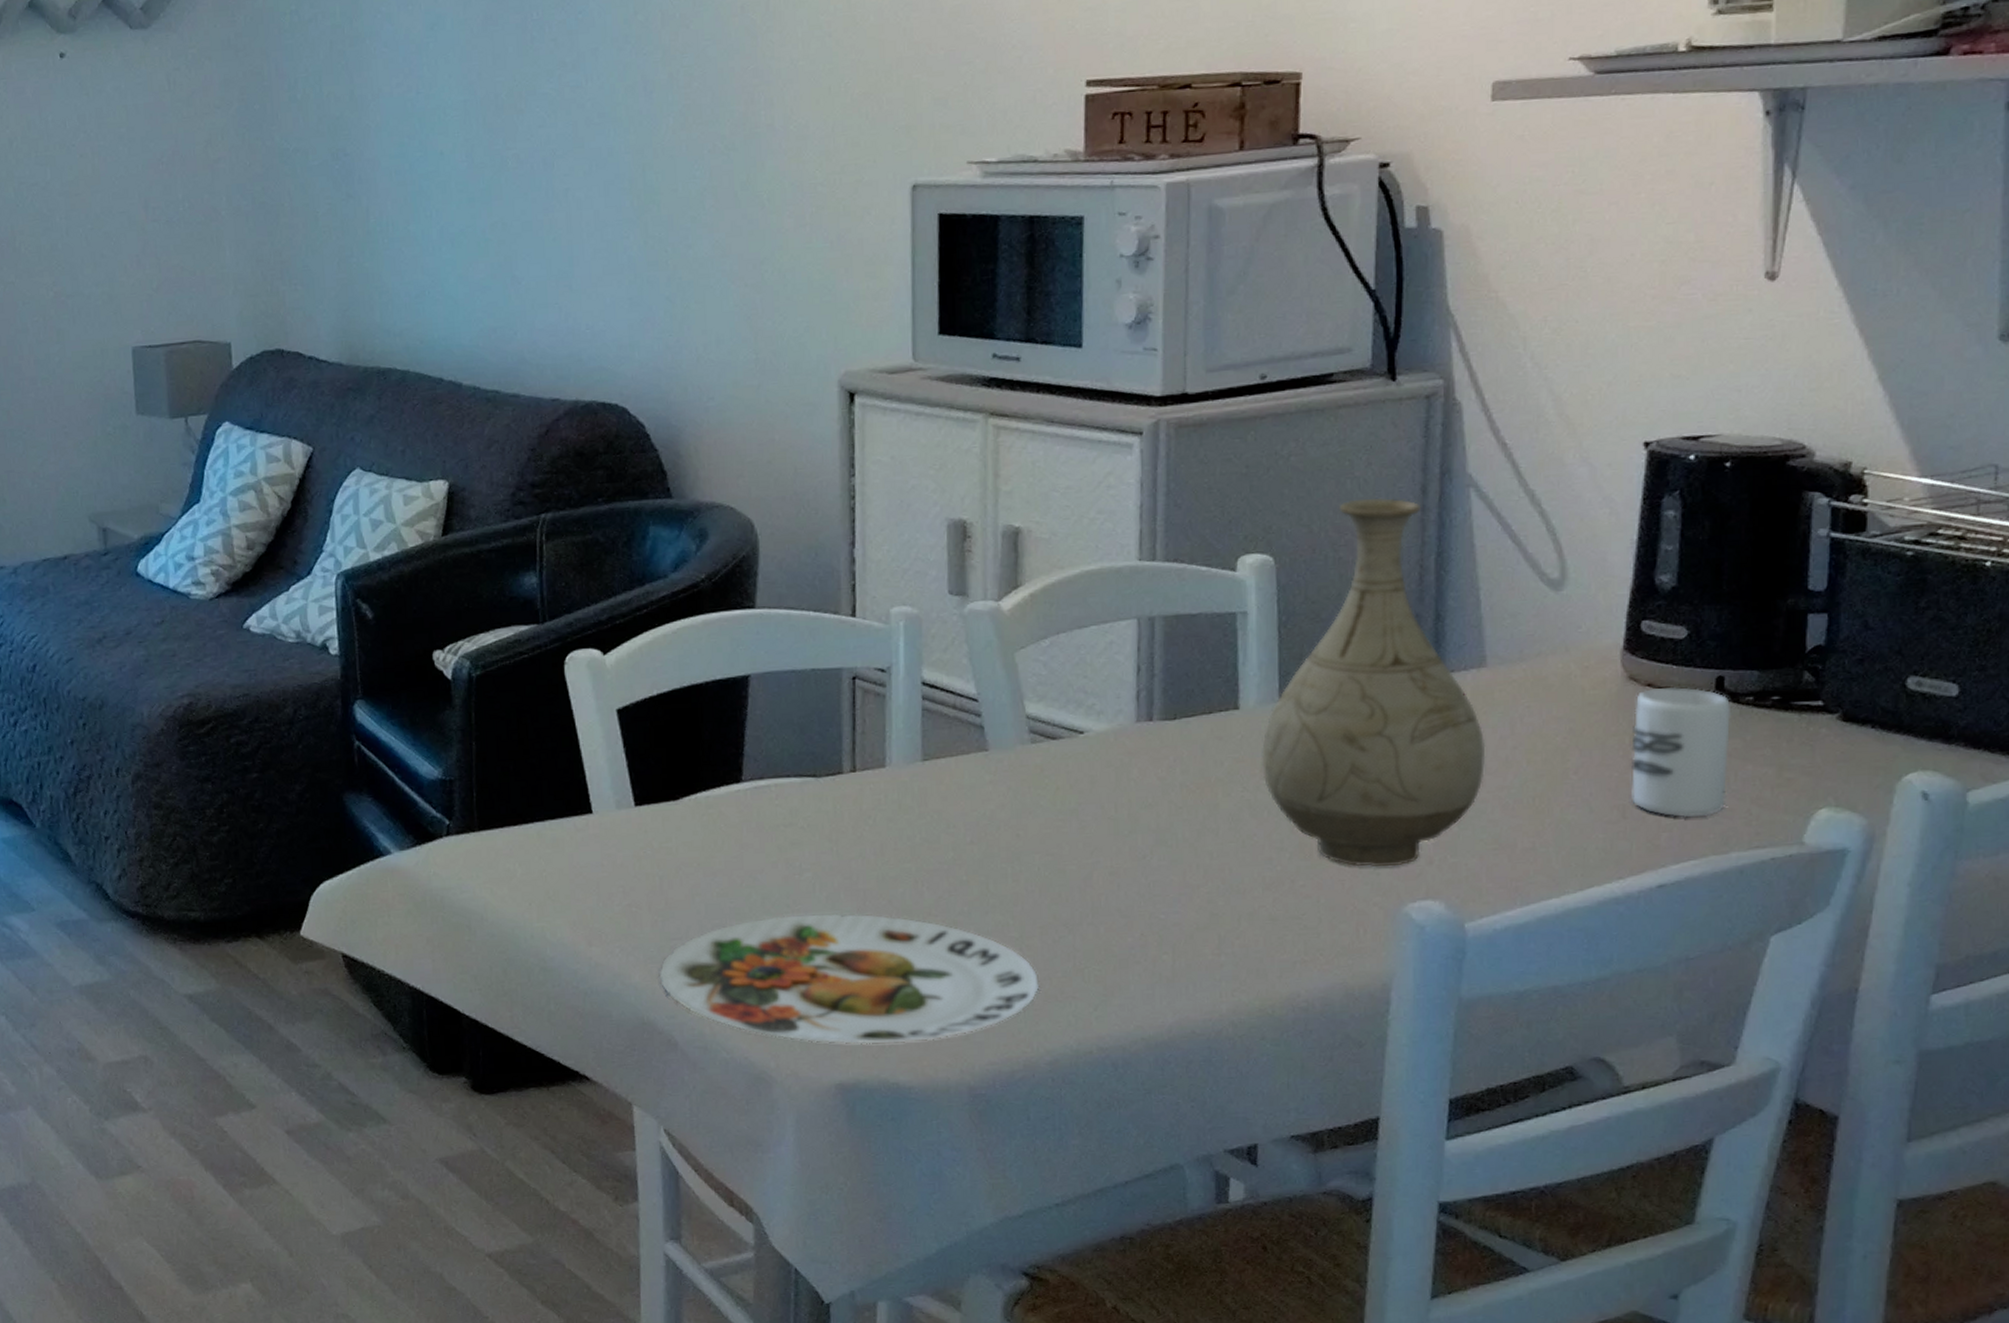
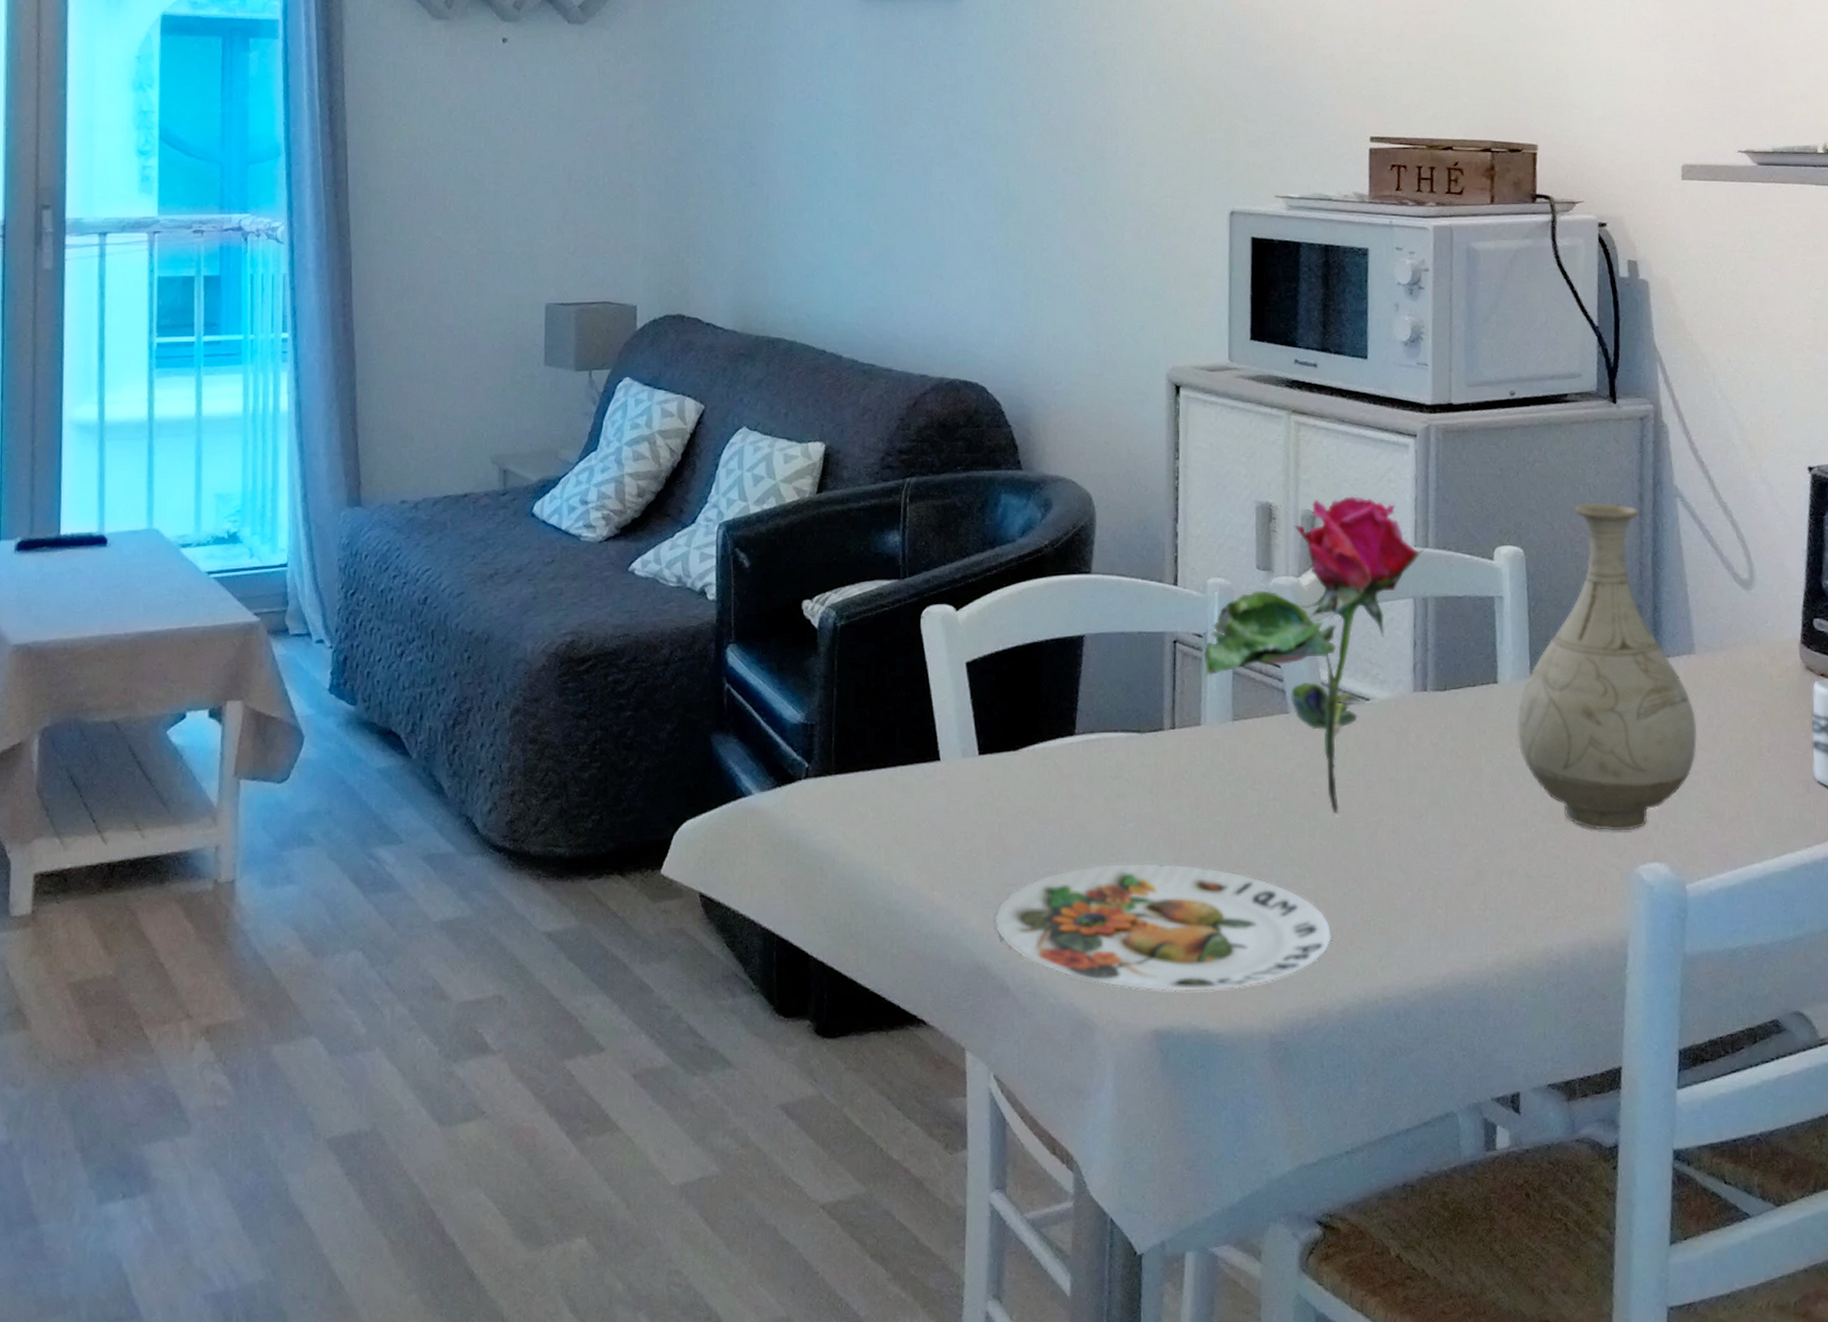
flower: none [887,506,1153,857] -> present [1203,495,1426,814]

